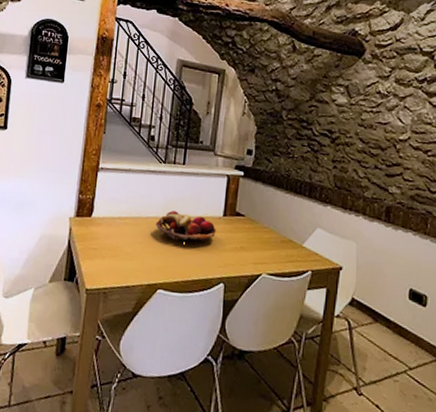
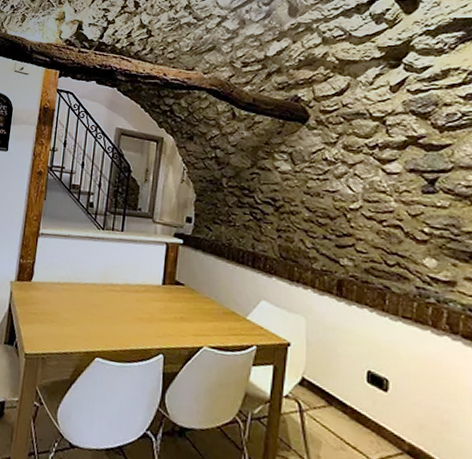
fruit basket: present [155,210,216,244] -> none [93,277,155,313]

